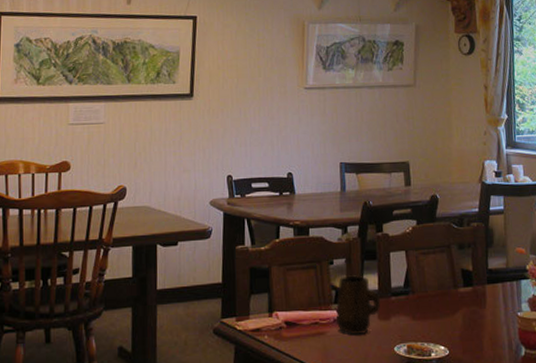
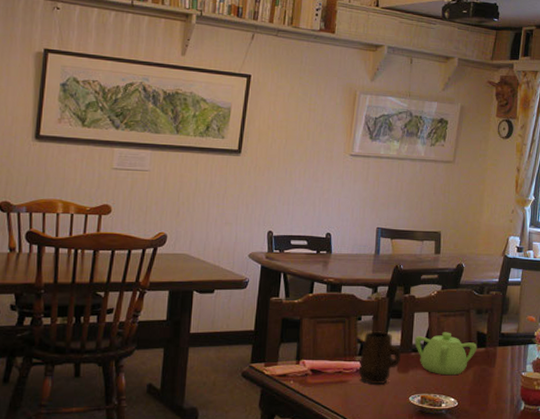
teapot: none [393,271,464,321] -> present [415,332,478,376]

